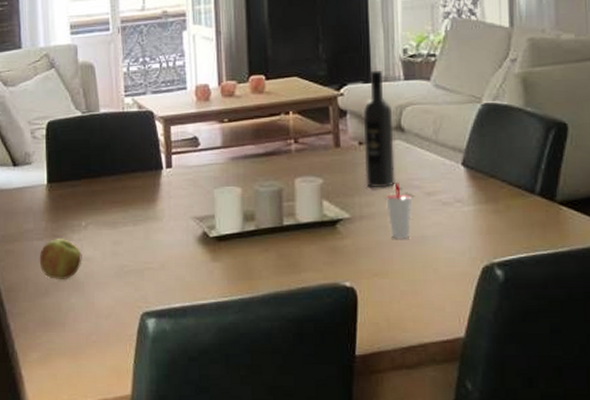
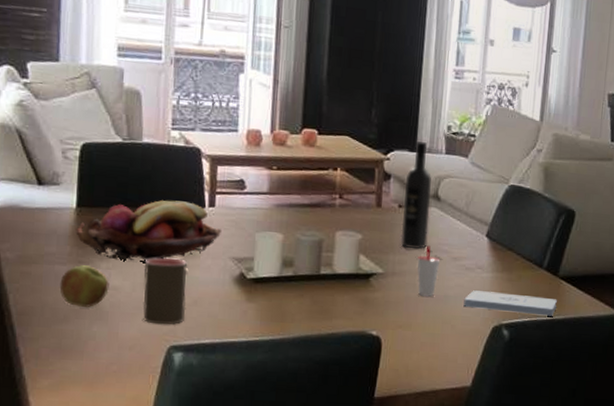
fruit basket: none [48,165,180,231] -> present [76,200,221,261]
cup: none [112,223,155,292] -> present [143,257,188,325]
notepad: none [445,227,558,249] -> present [463,290,557,316]

